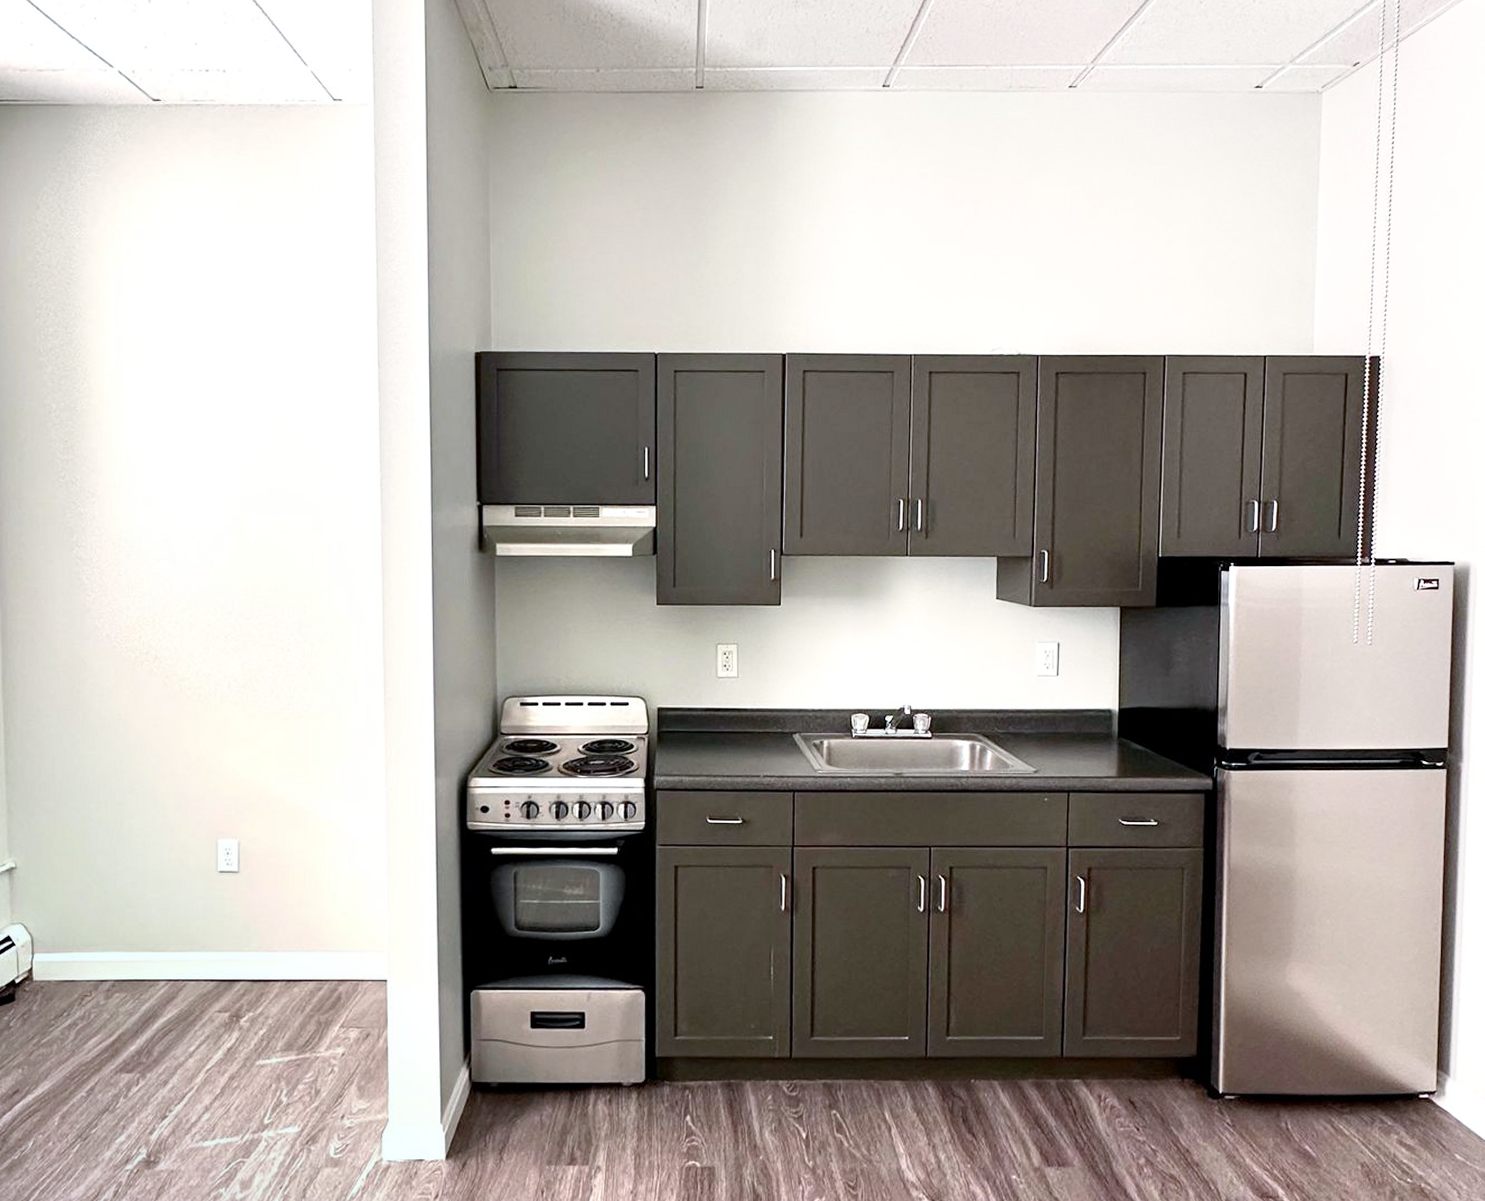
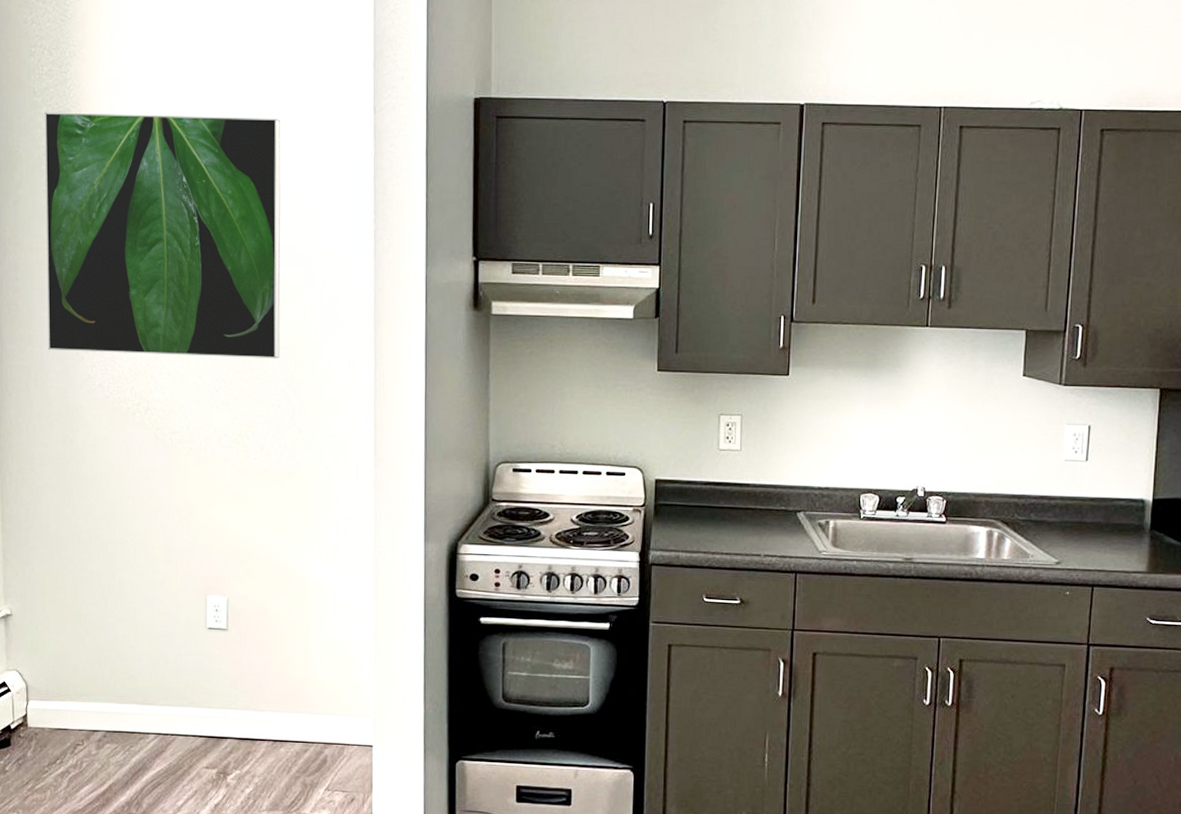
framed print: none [50,371,289,604] -> present [44,112,281,359]

